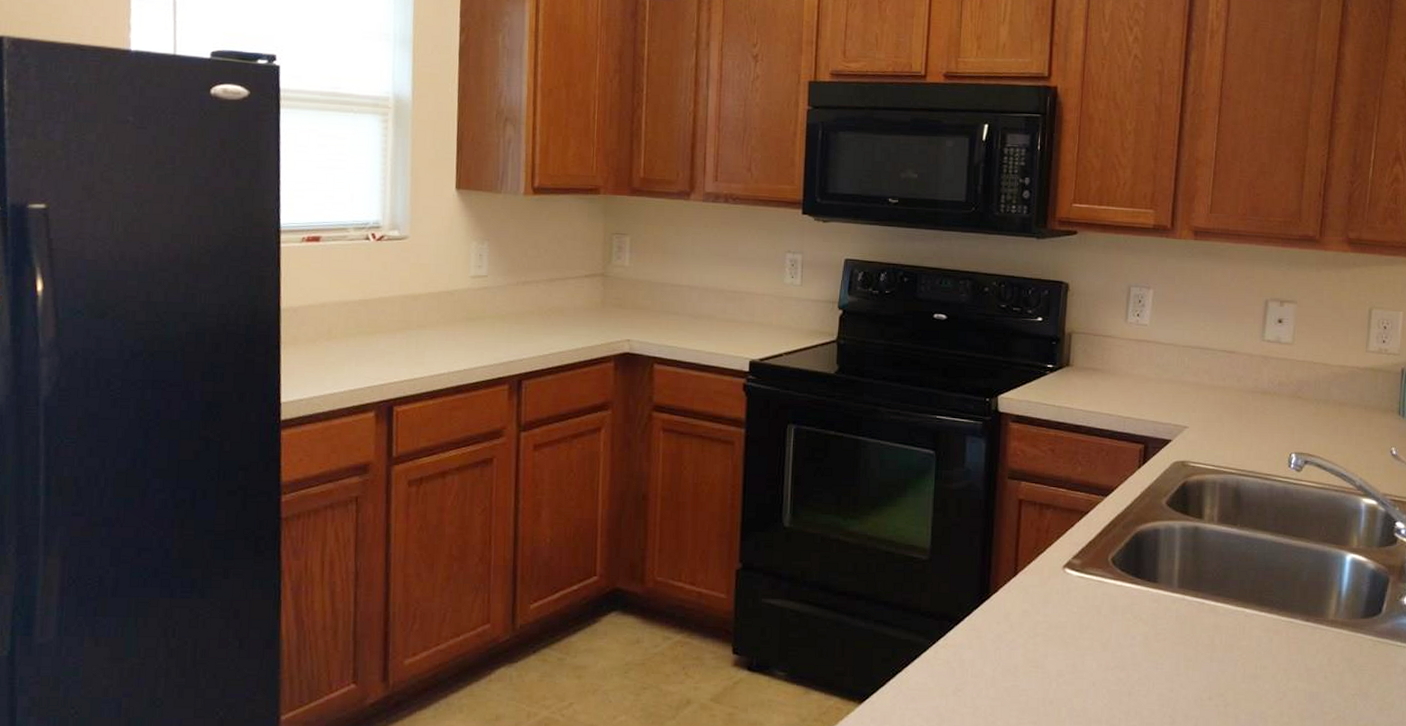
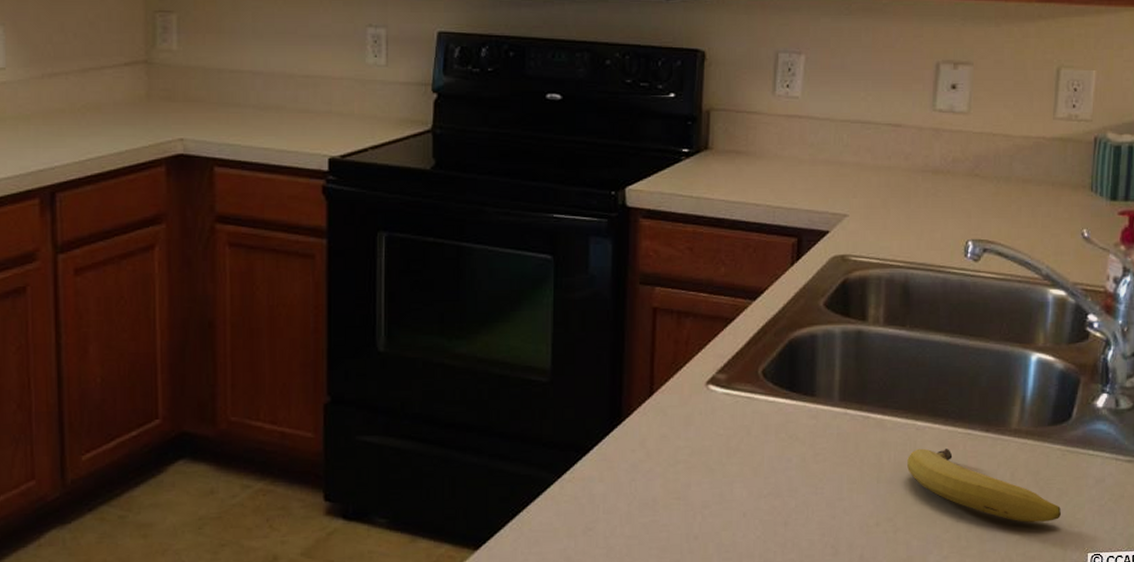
fruit: none [1237,633,1373,704] -> present [907,448,1062,523]

